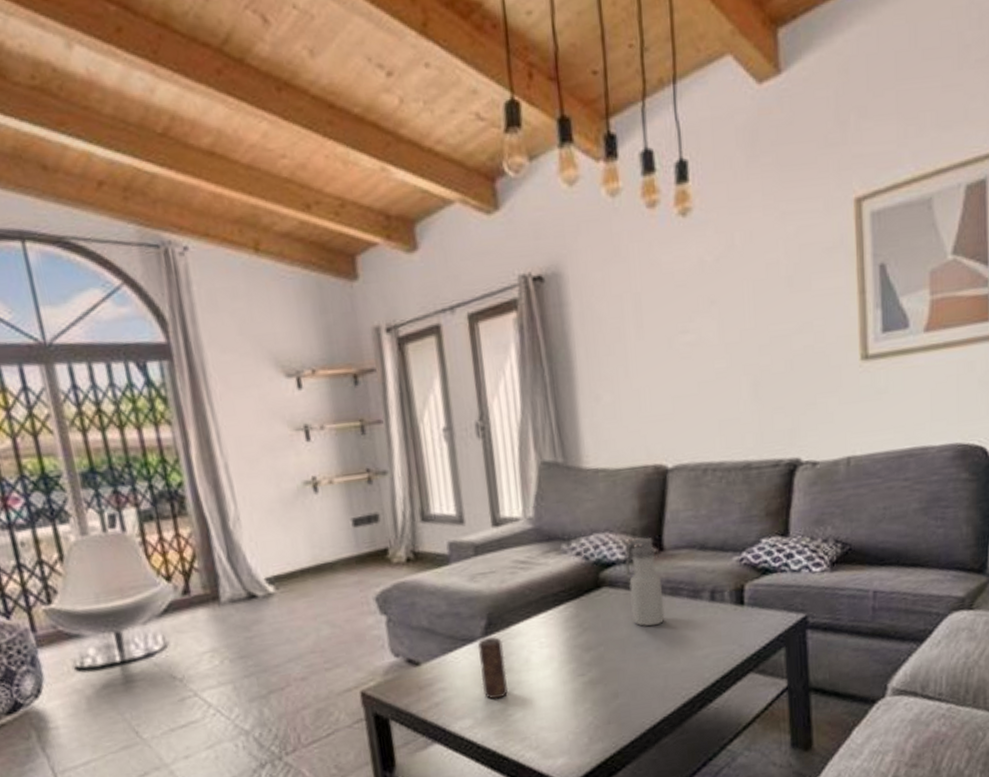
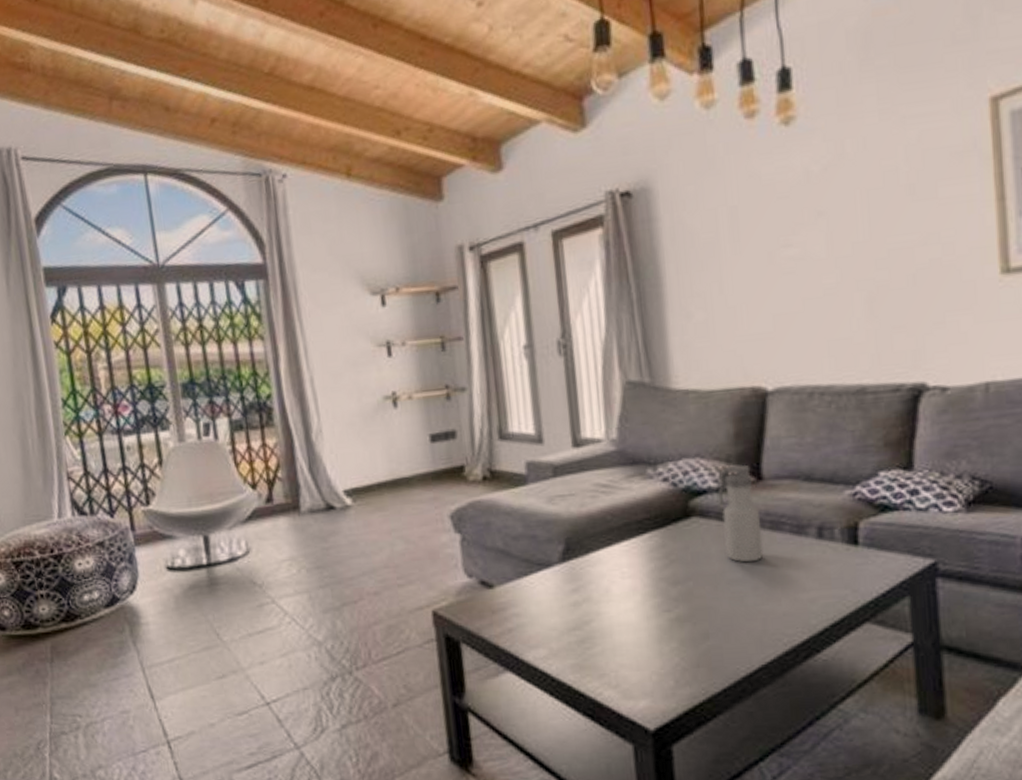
candle: present [477,637,509,699] -> none [554,563,587,630]

